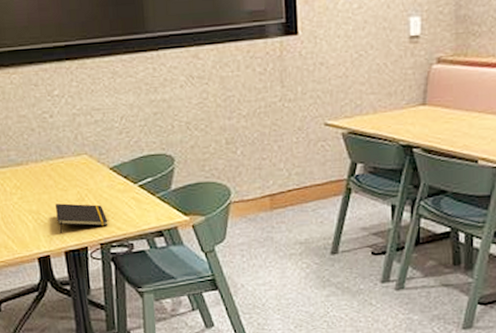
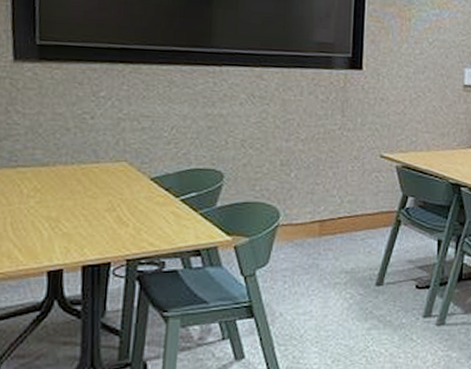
notepad: present [56,203,108,233] -> none [79,212,140,245]

